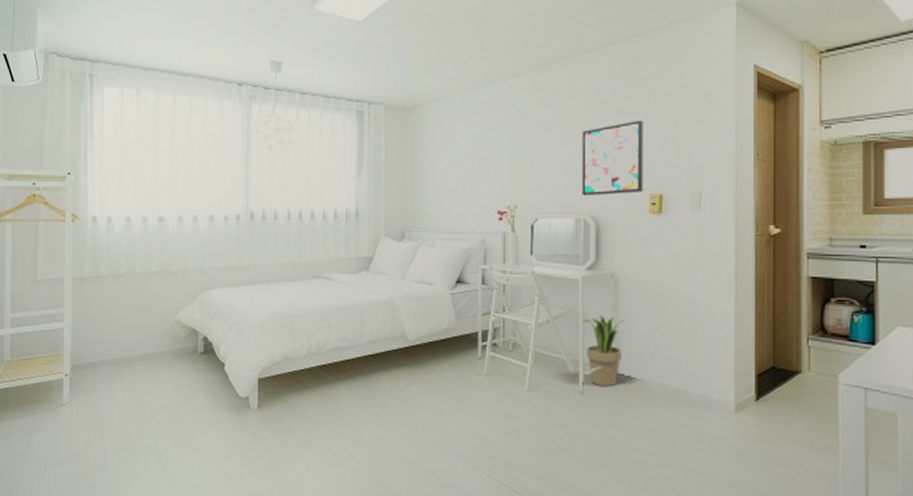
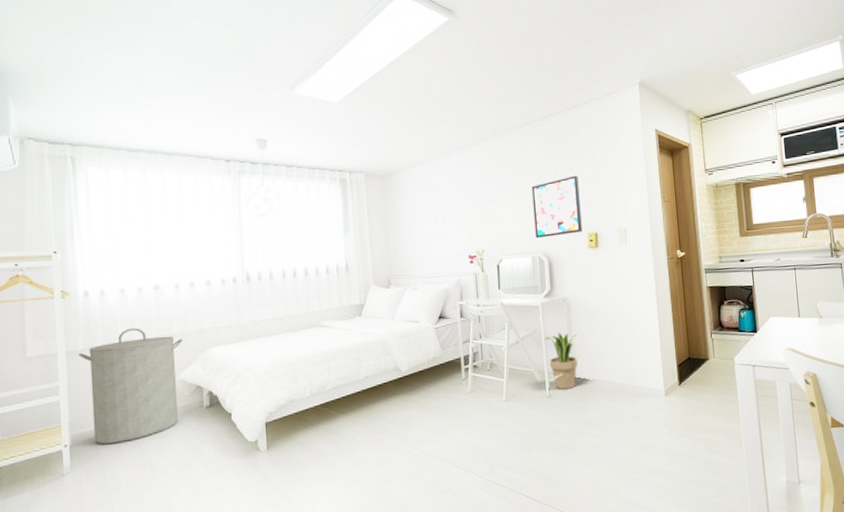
laundry hamper: none [83,260,182,380] -> present [78,328,183,445]

